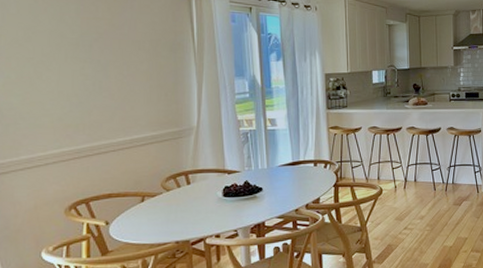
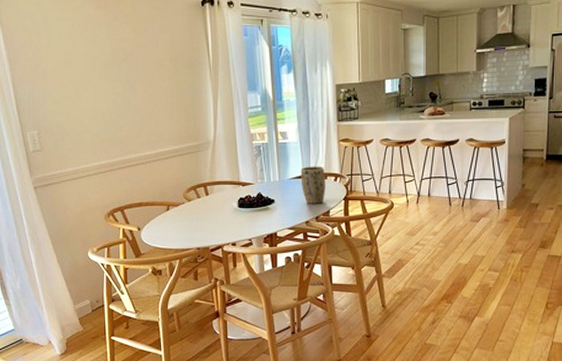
plant pot: none [290,153,315,192] -> present [301,166,325,204]

